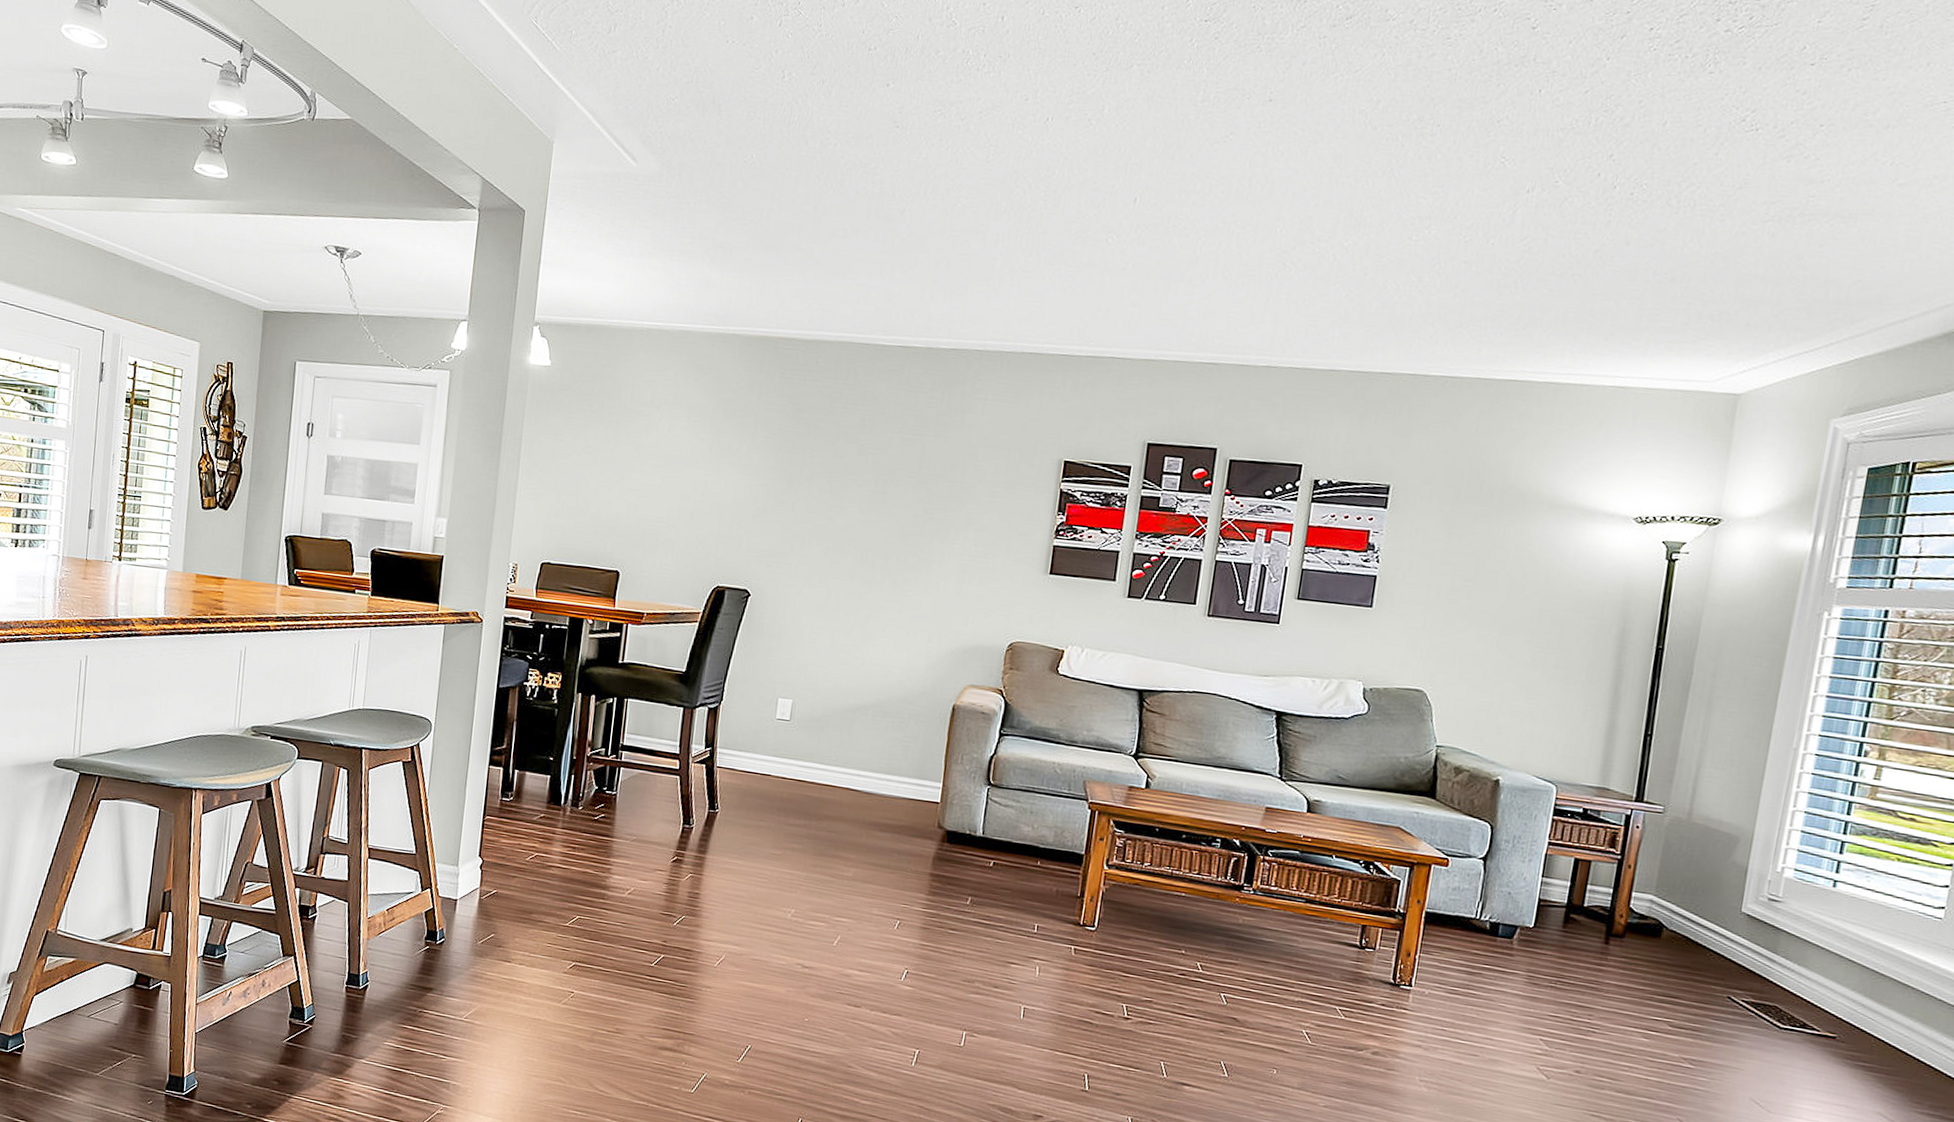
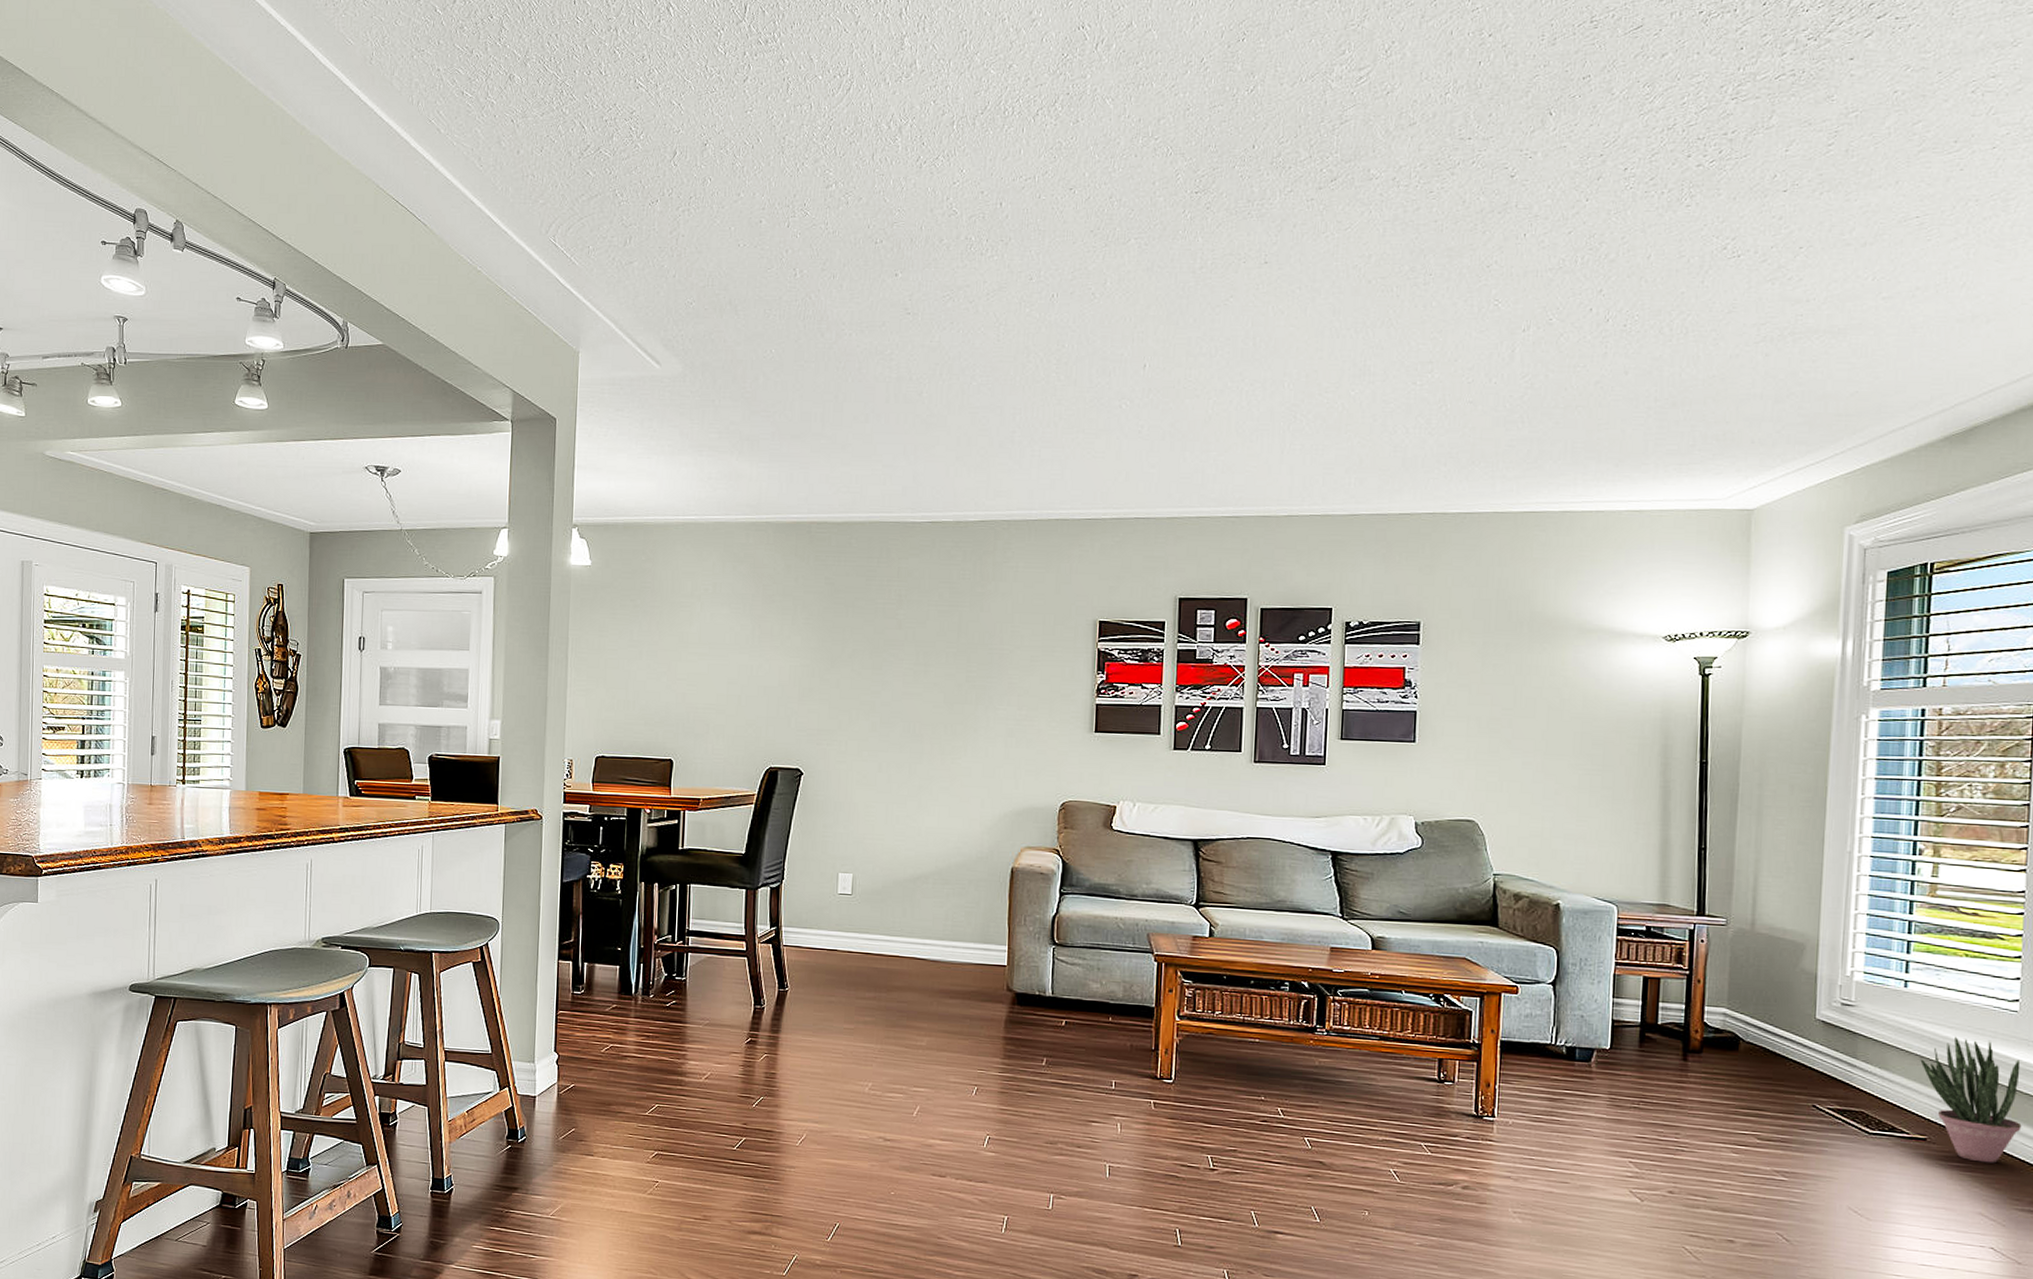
potted plant: none [1839,938,1939,1066] -> present [1920,1036,2022,1163]

